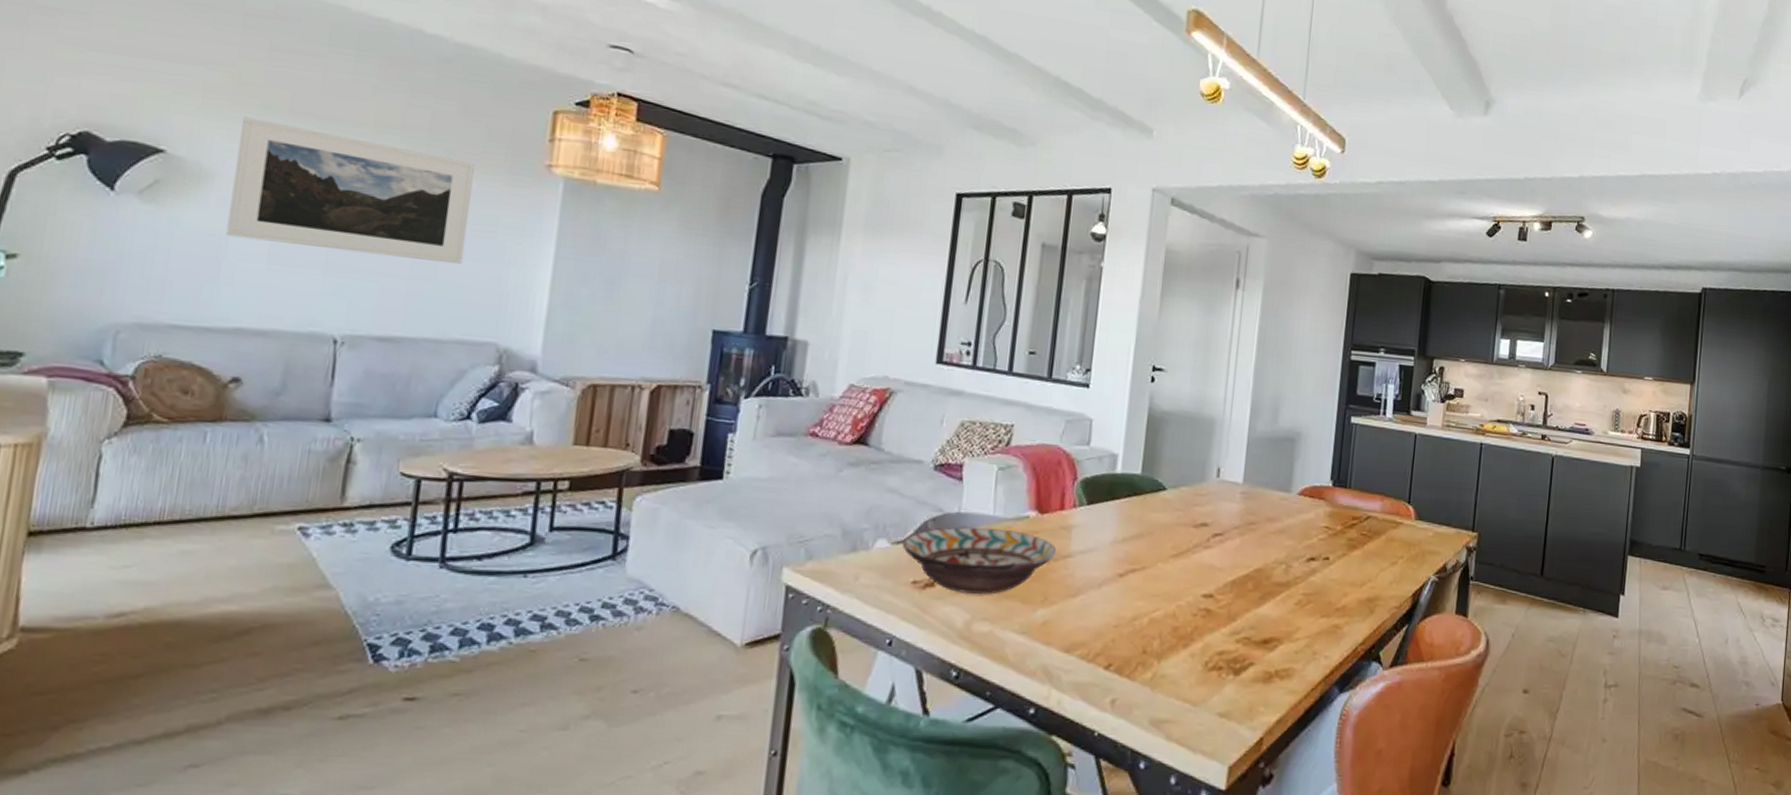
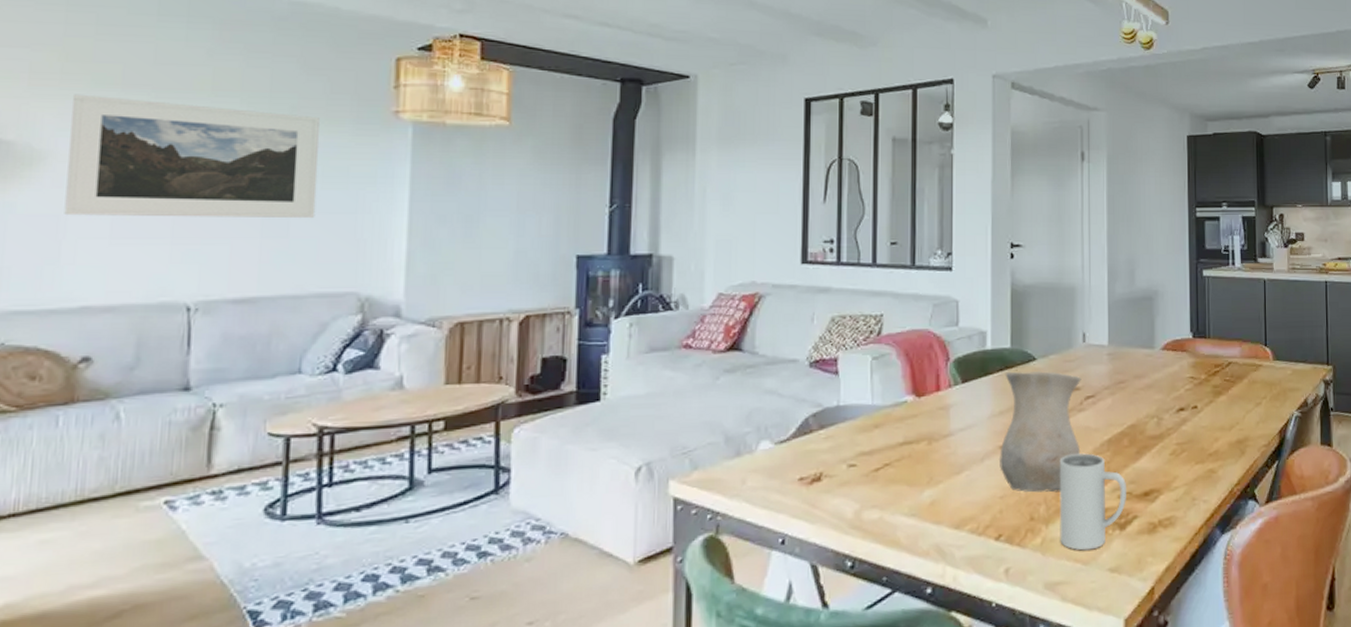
decorative bowl: present [902,526,1057,594] -> none [785,416,937,485]
vase: none [1117,498,1211,629] -> present [1000,371,1081,493]
mug: none [1170,590,1246,692] -> present [1059,452,1127,551]

